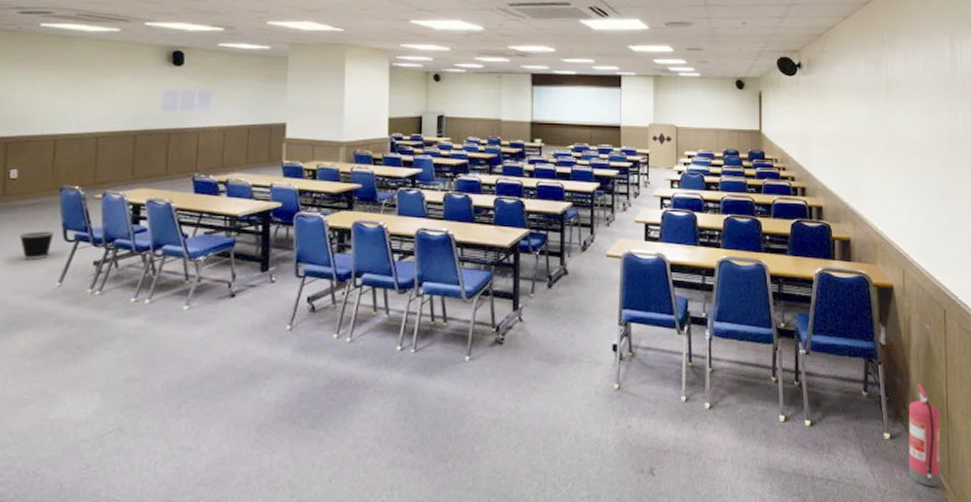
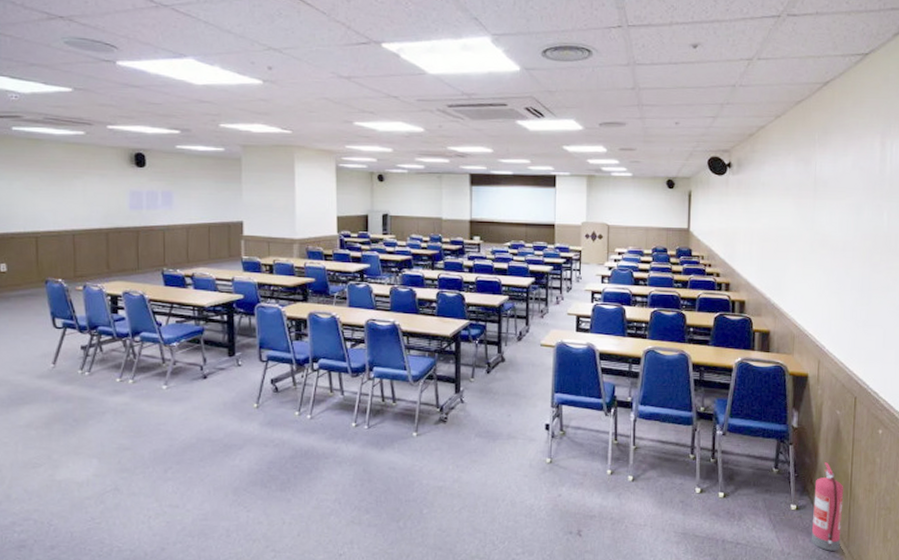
wastebasket: present [19,231,54,260] -> none [14,319,44,344]

